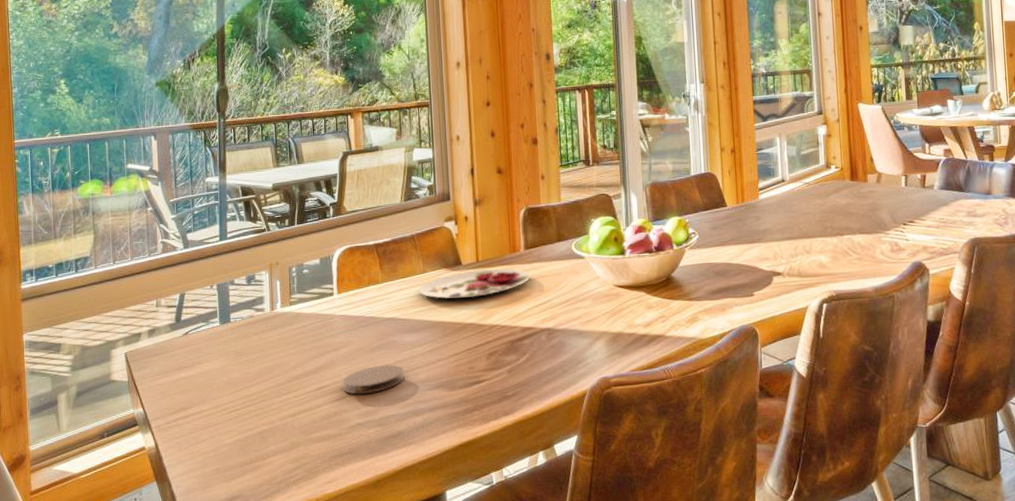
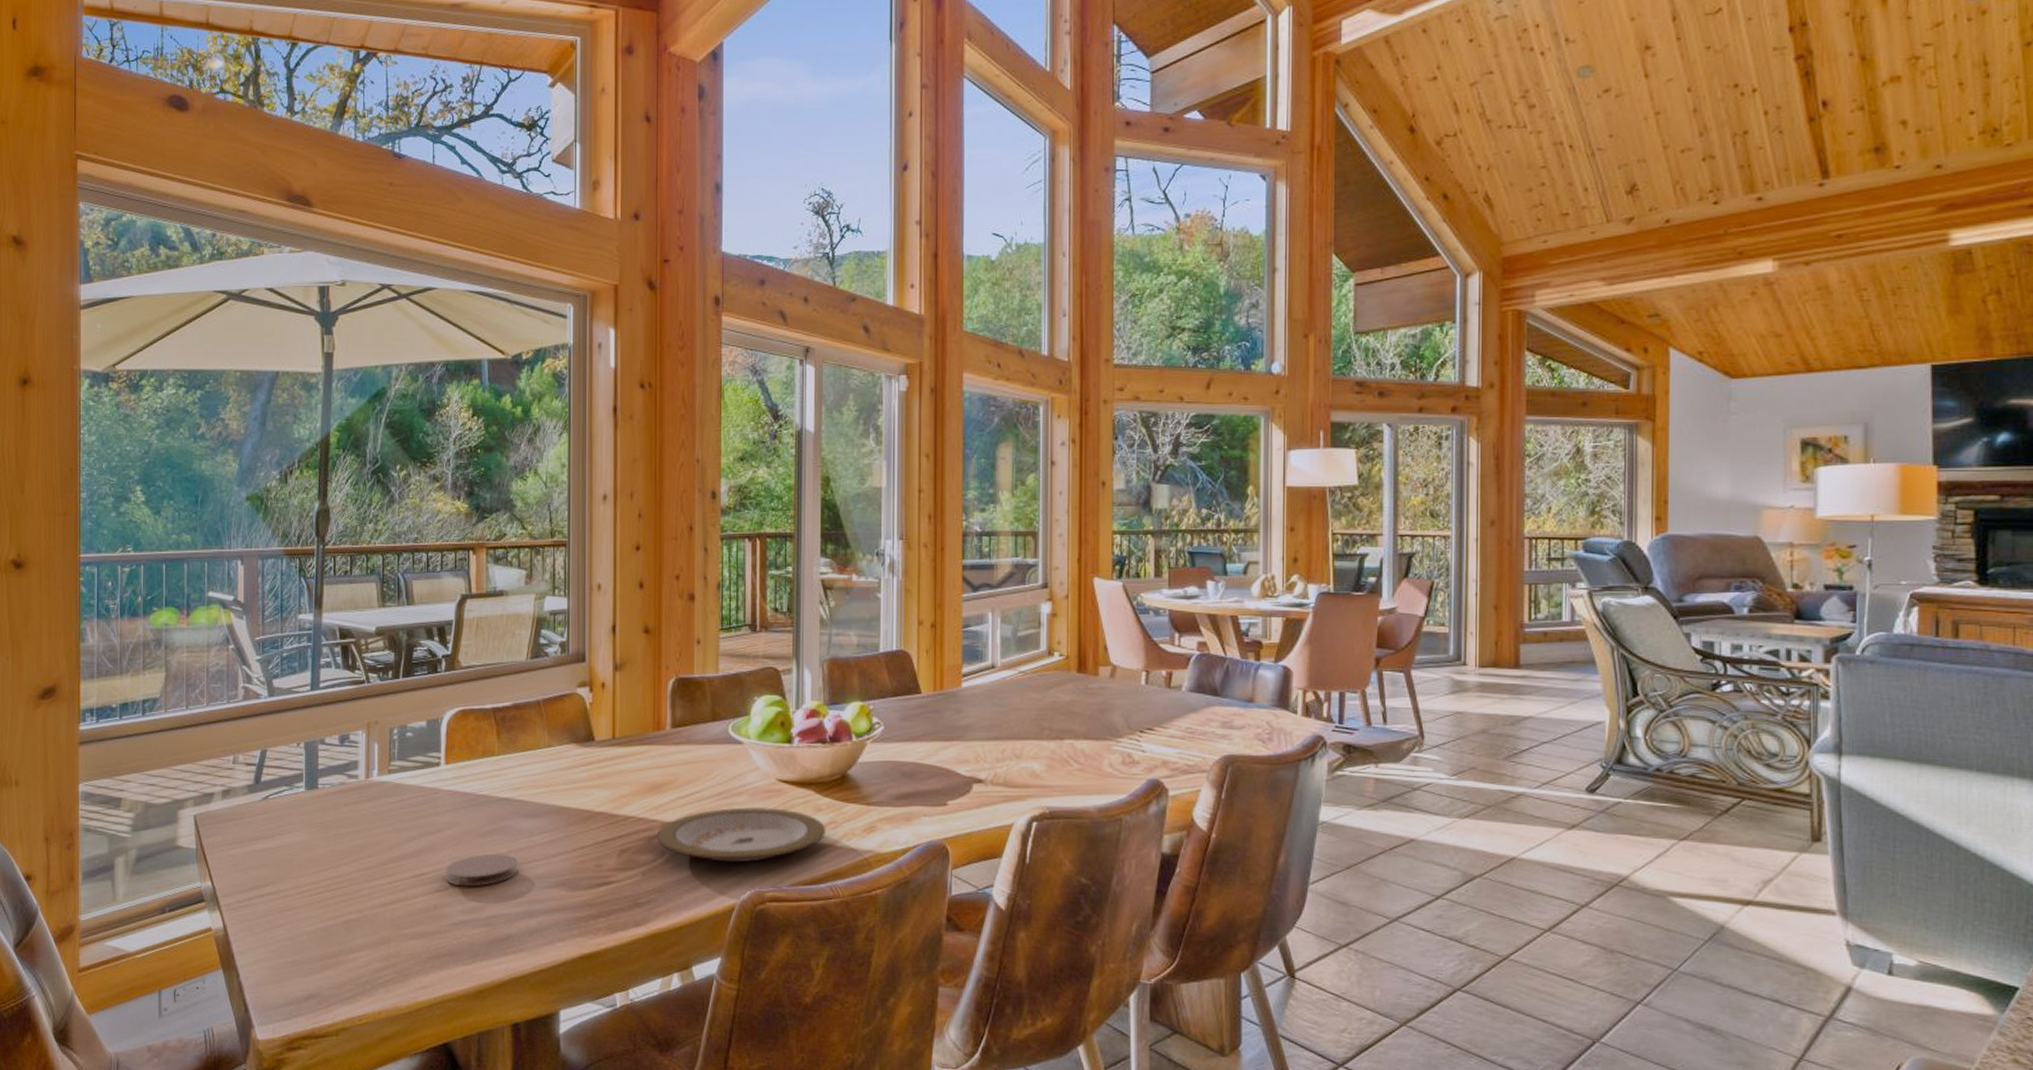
plate: present [419,269,531,299] -> none [541,749,677,782]
plate: none [518,308,657,357] -> present [656,806,826,863]

